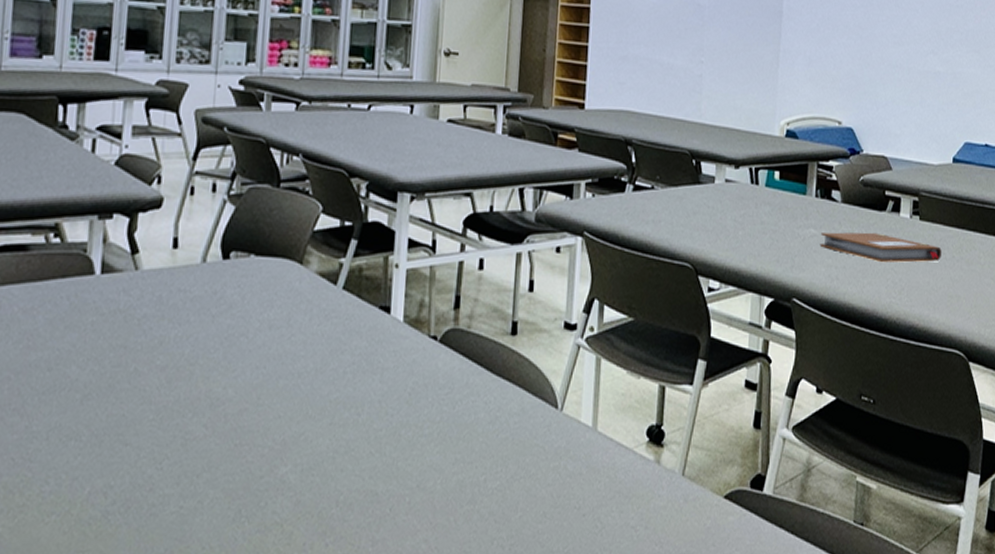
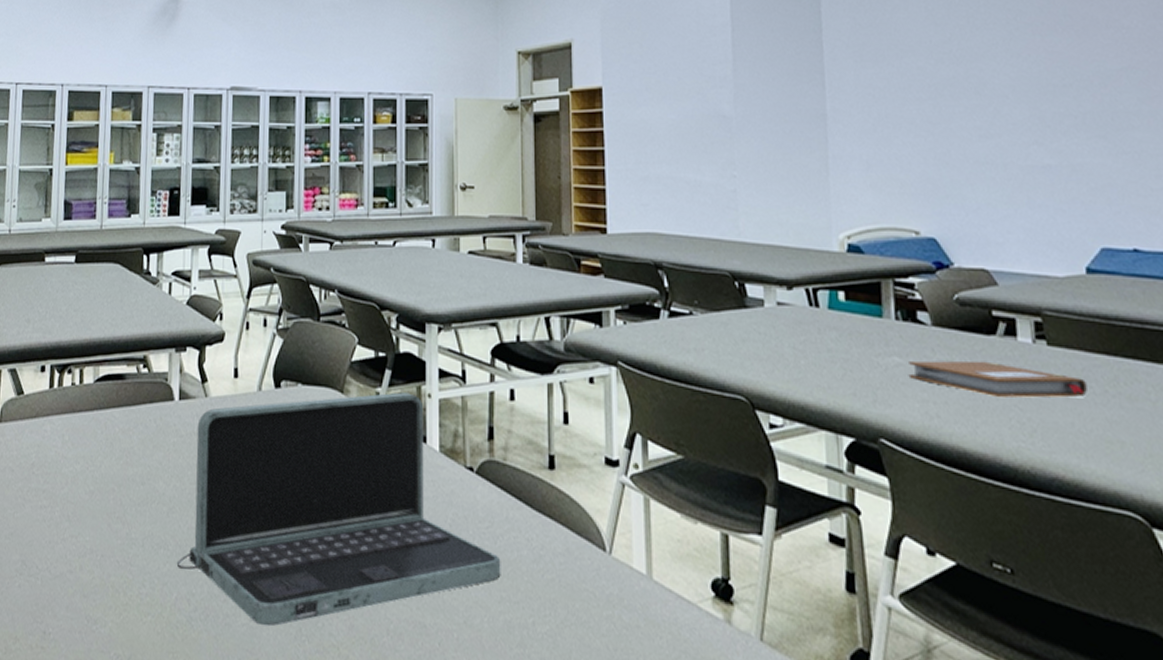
laptop: none [91,263,458,512] -> present [176,392,501,627]

